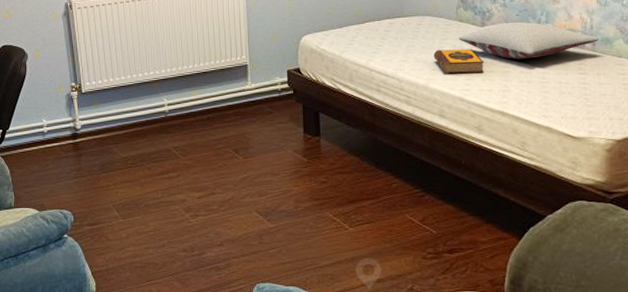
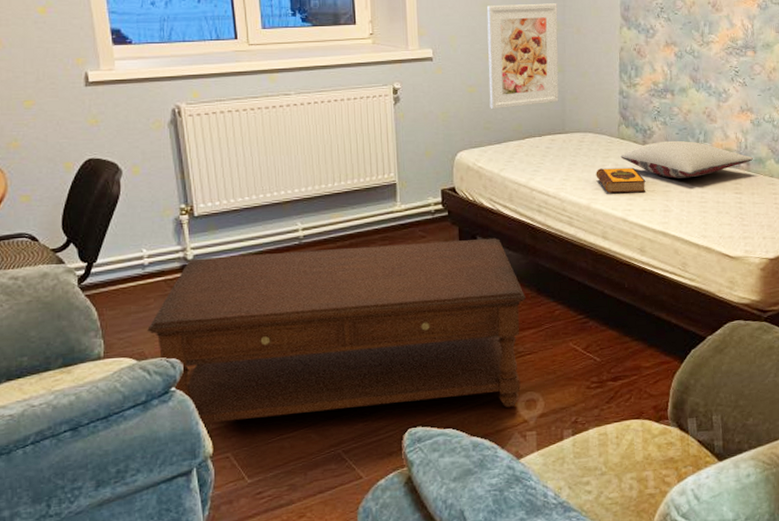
coffee table: none [46,114,365,271] -> present [147,238,526,424]

